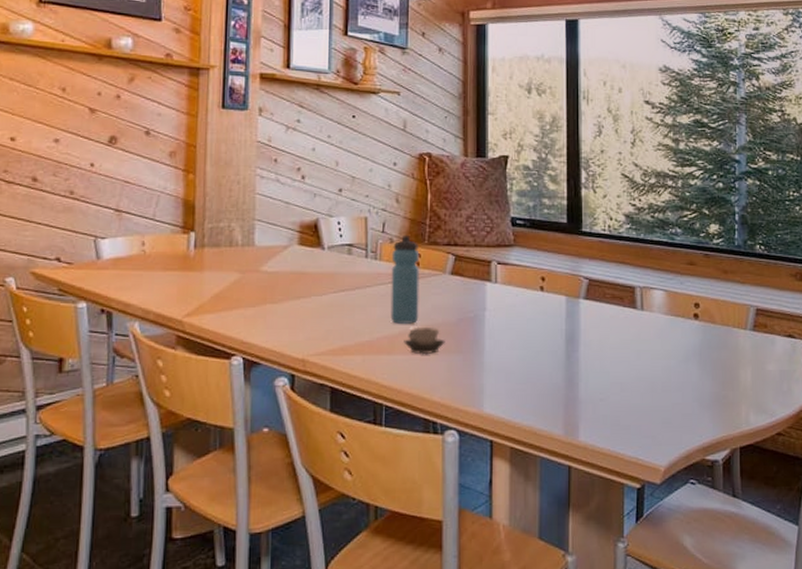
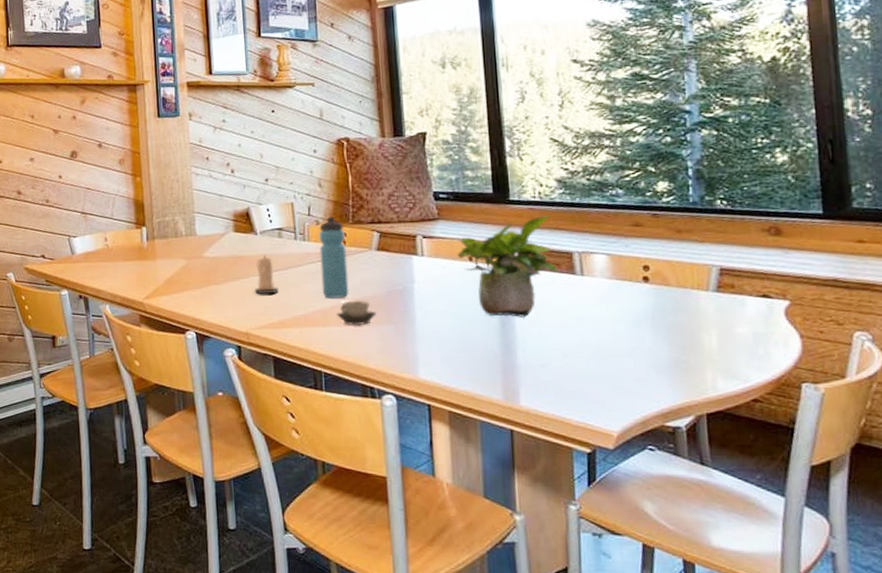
candle: none [316,272,343,316] -> present [255,254,278,294]
potted plant: none [529,249,622,350] -> present [457,216,559,317]

